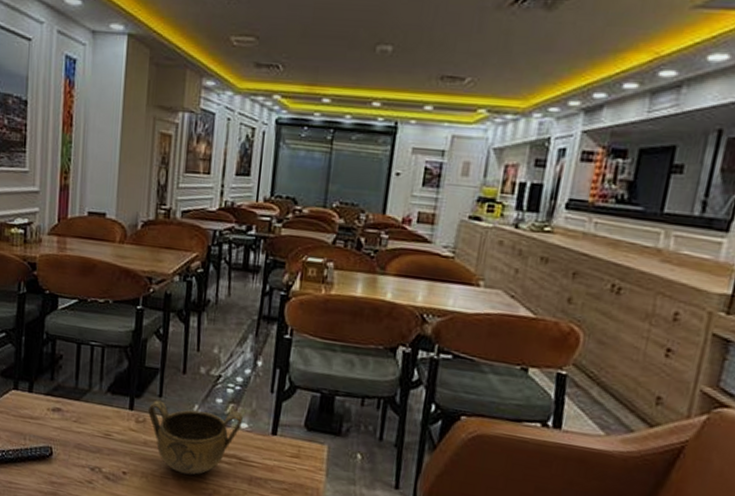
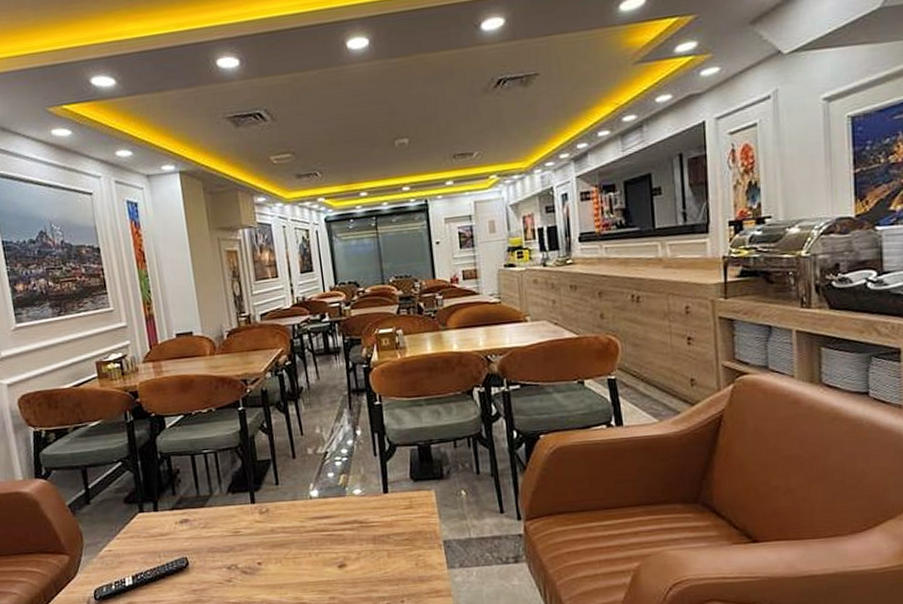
ceramic bowl: present [148,400,244,475] -> none [269,480,356,550]

